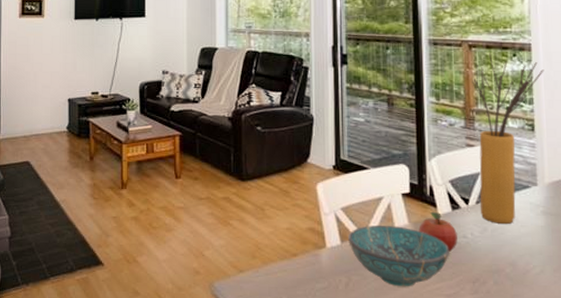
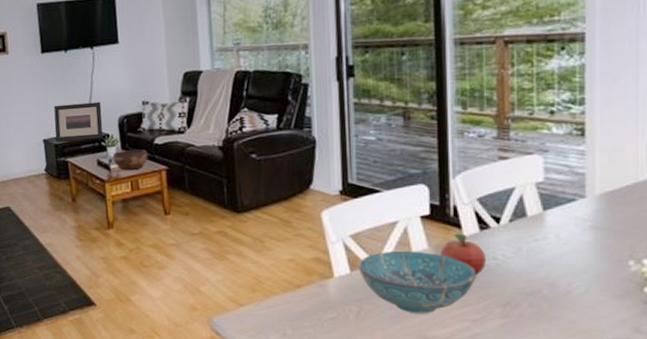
picture frame: none [80,68,125,102] -> present [54,101,103,142]
decorative bowl: none [132,115,164,133] -> present [112,149,148,170]
vase: present [472,52,544,224] -> none [507,47,601,242]

